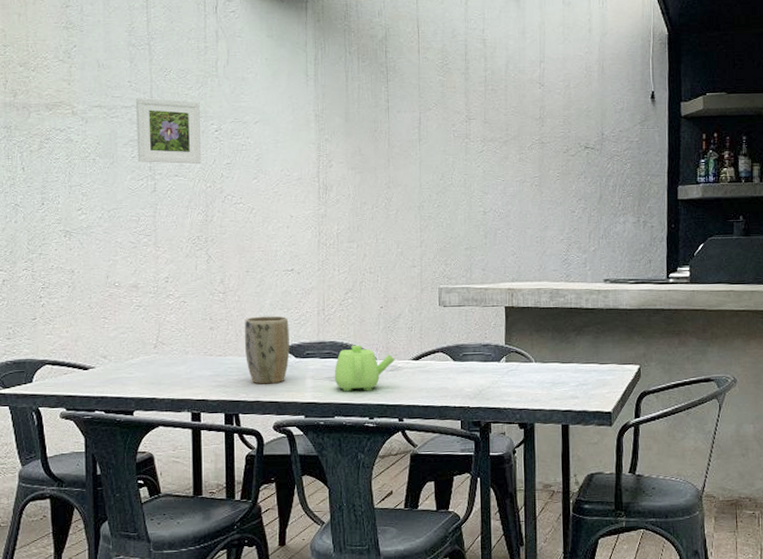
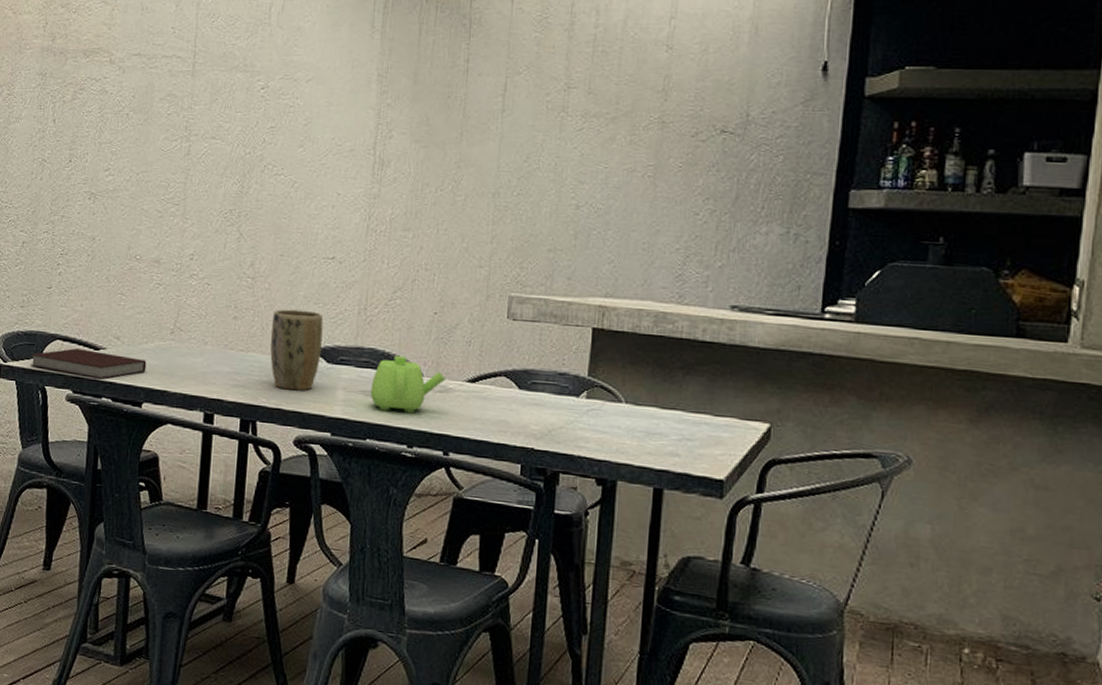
notebook: none [22,370,134,395] -> present [30,348,147,379]
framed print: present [136,97,202,164] -> none [173,46,247,125]

